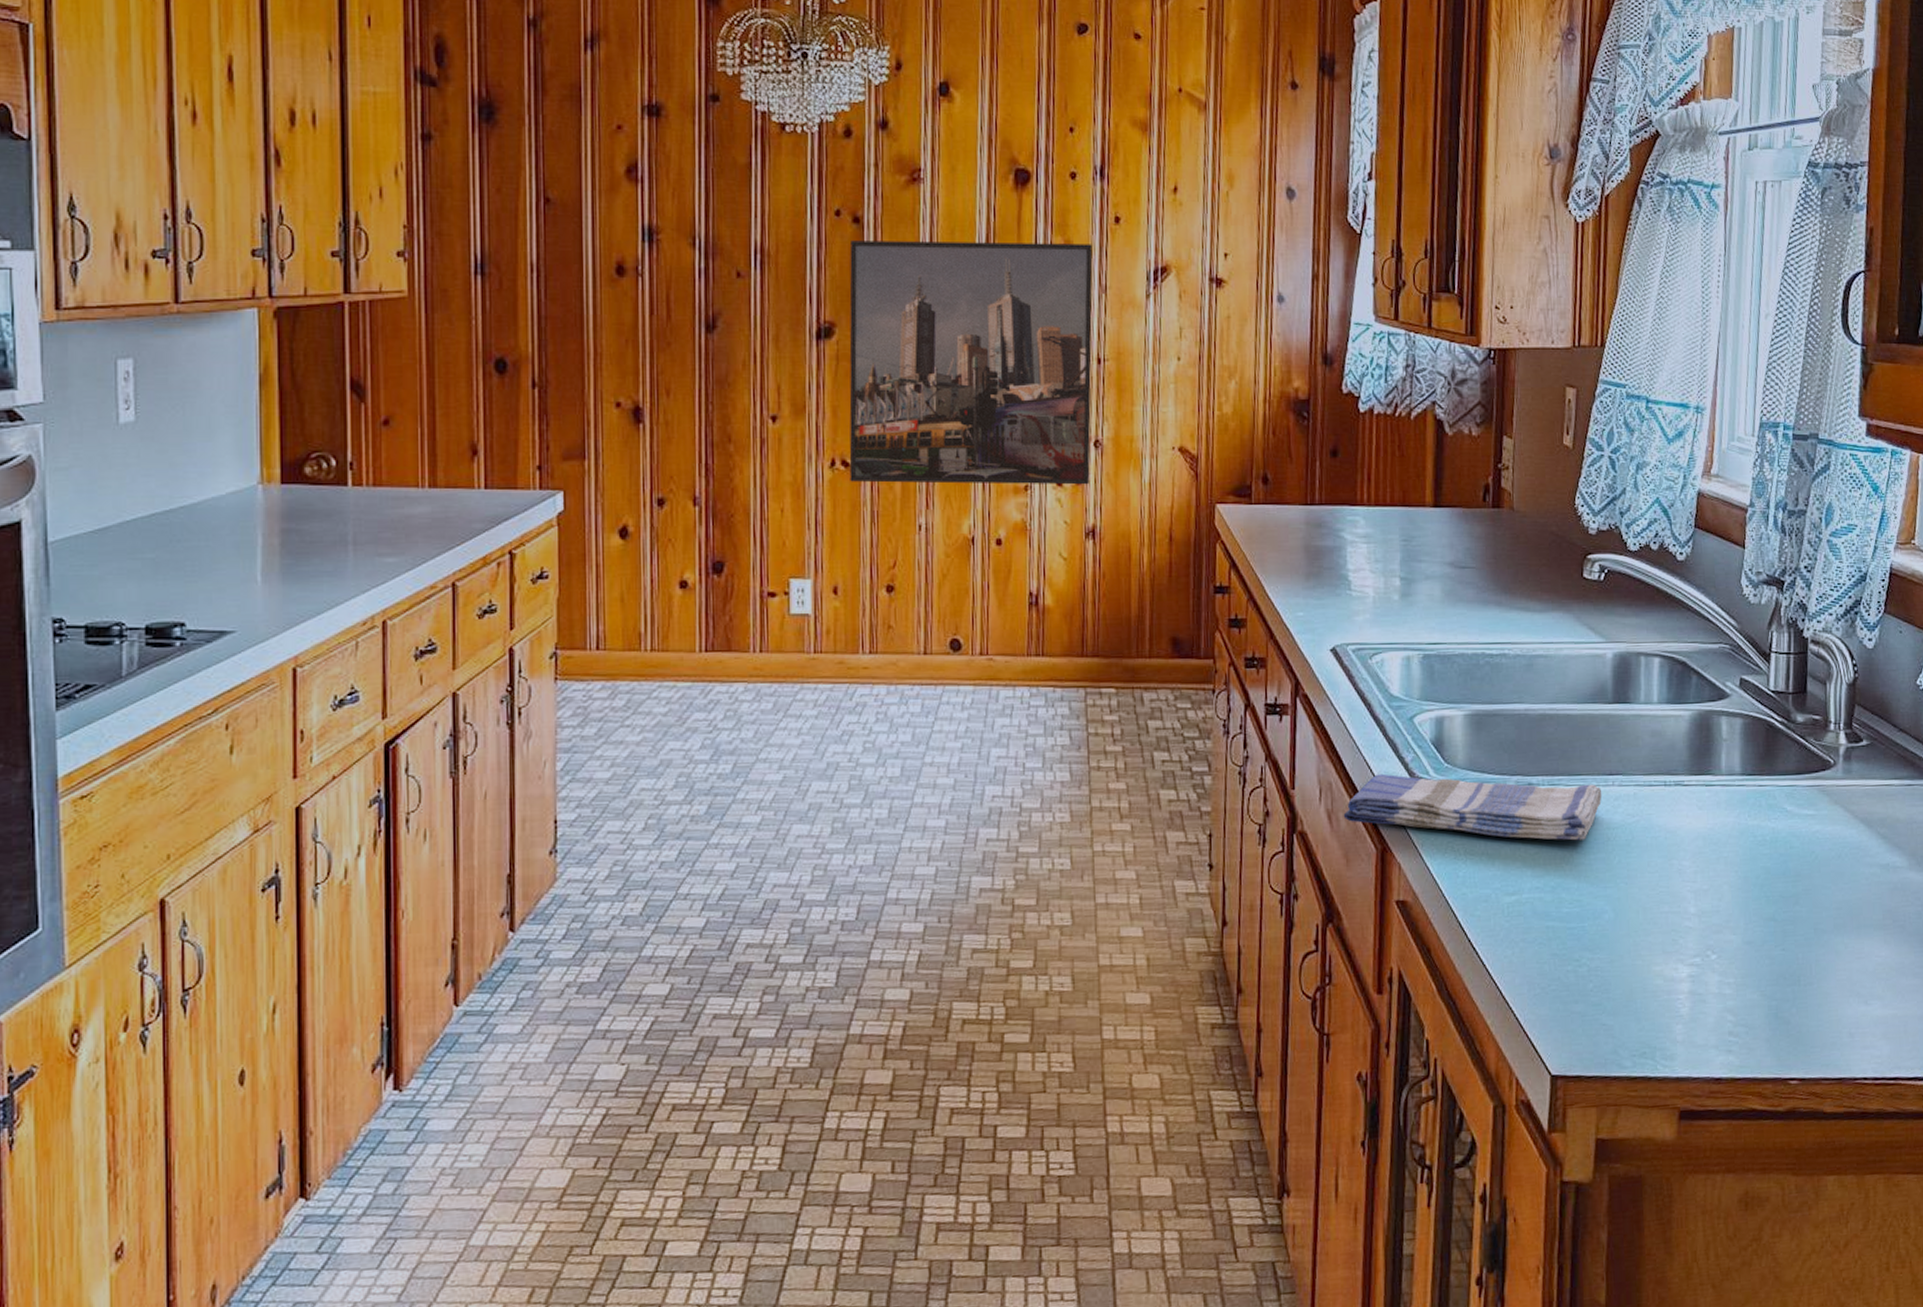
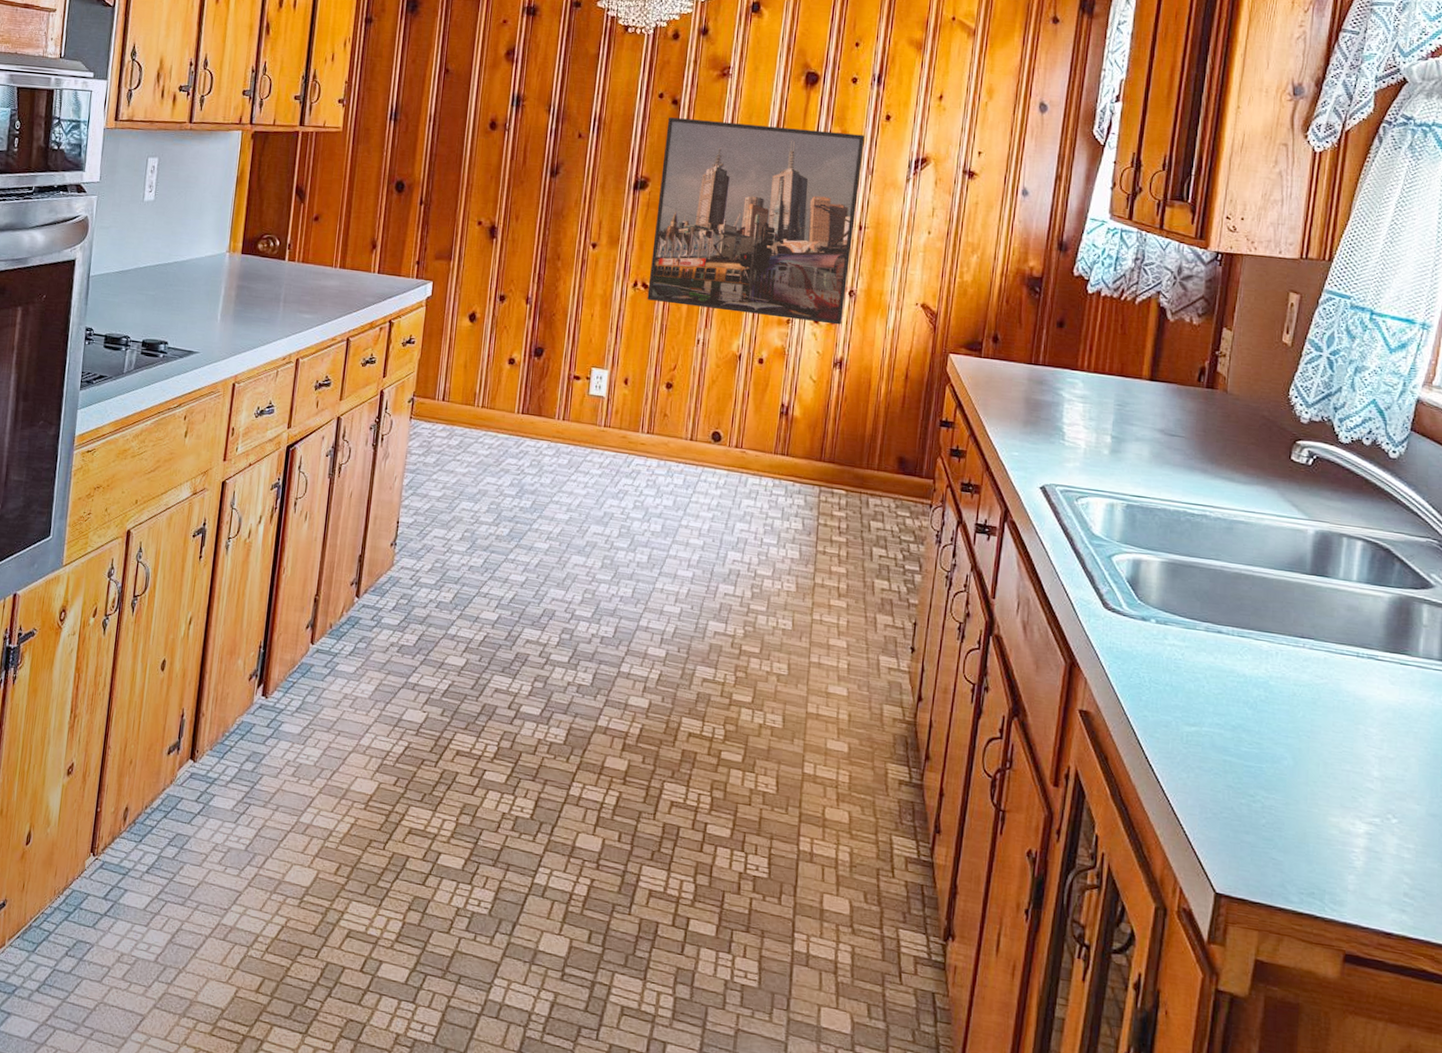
dish towel: present [1343,773,1602,841] -> none [1037,598,1292,691]

